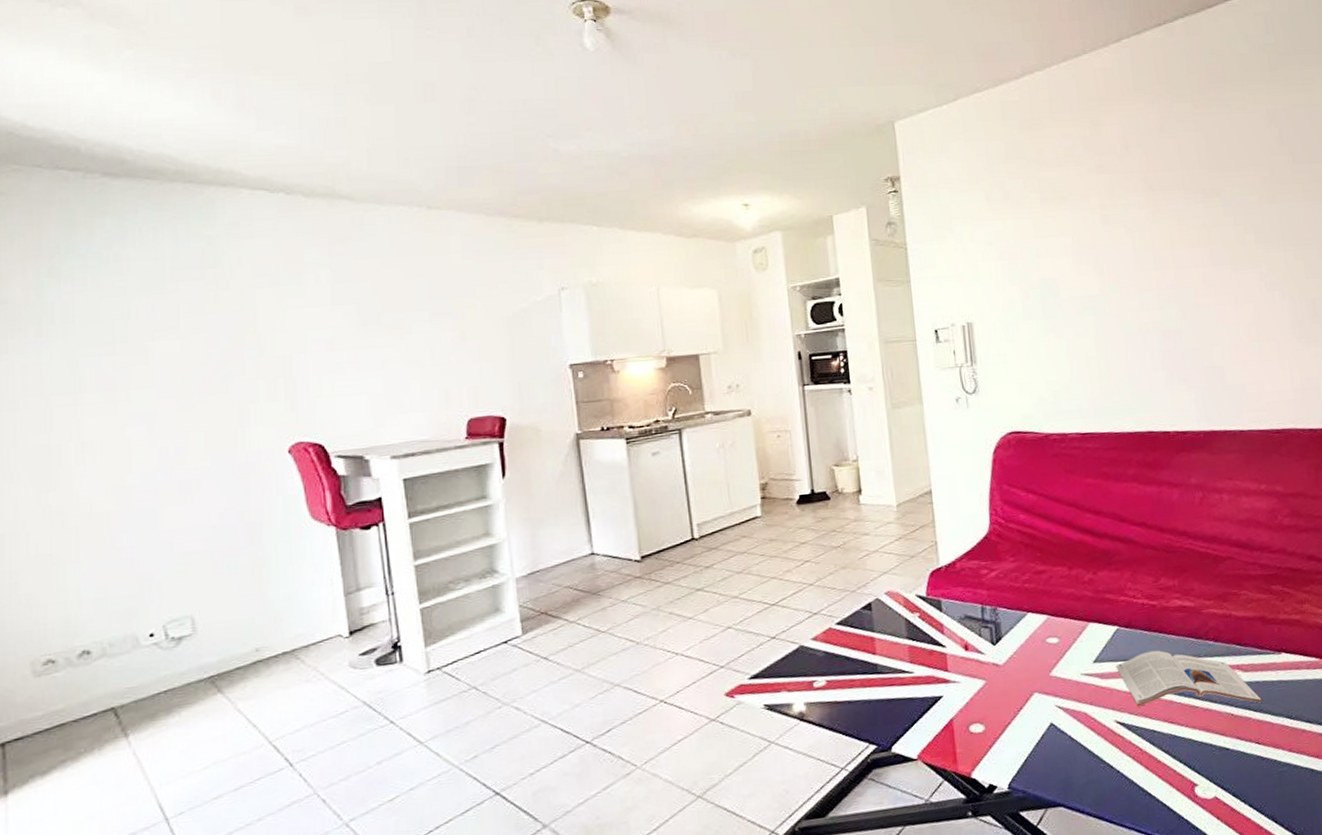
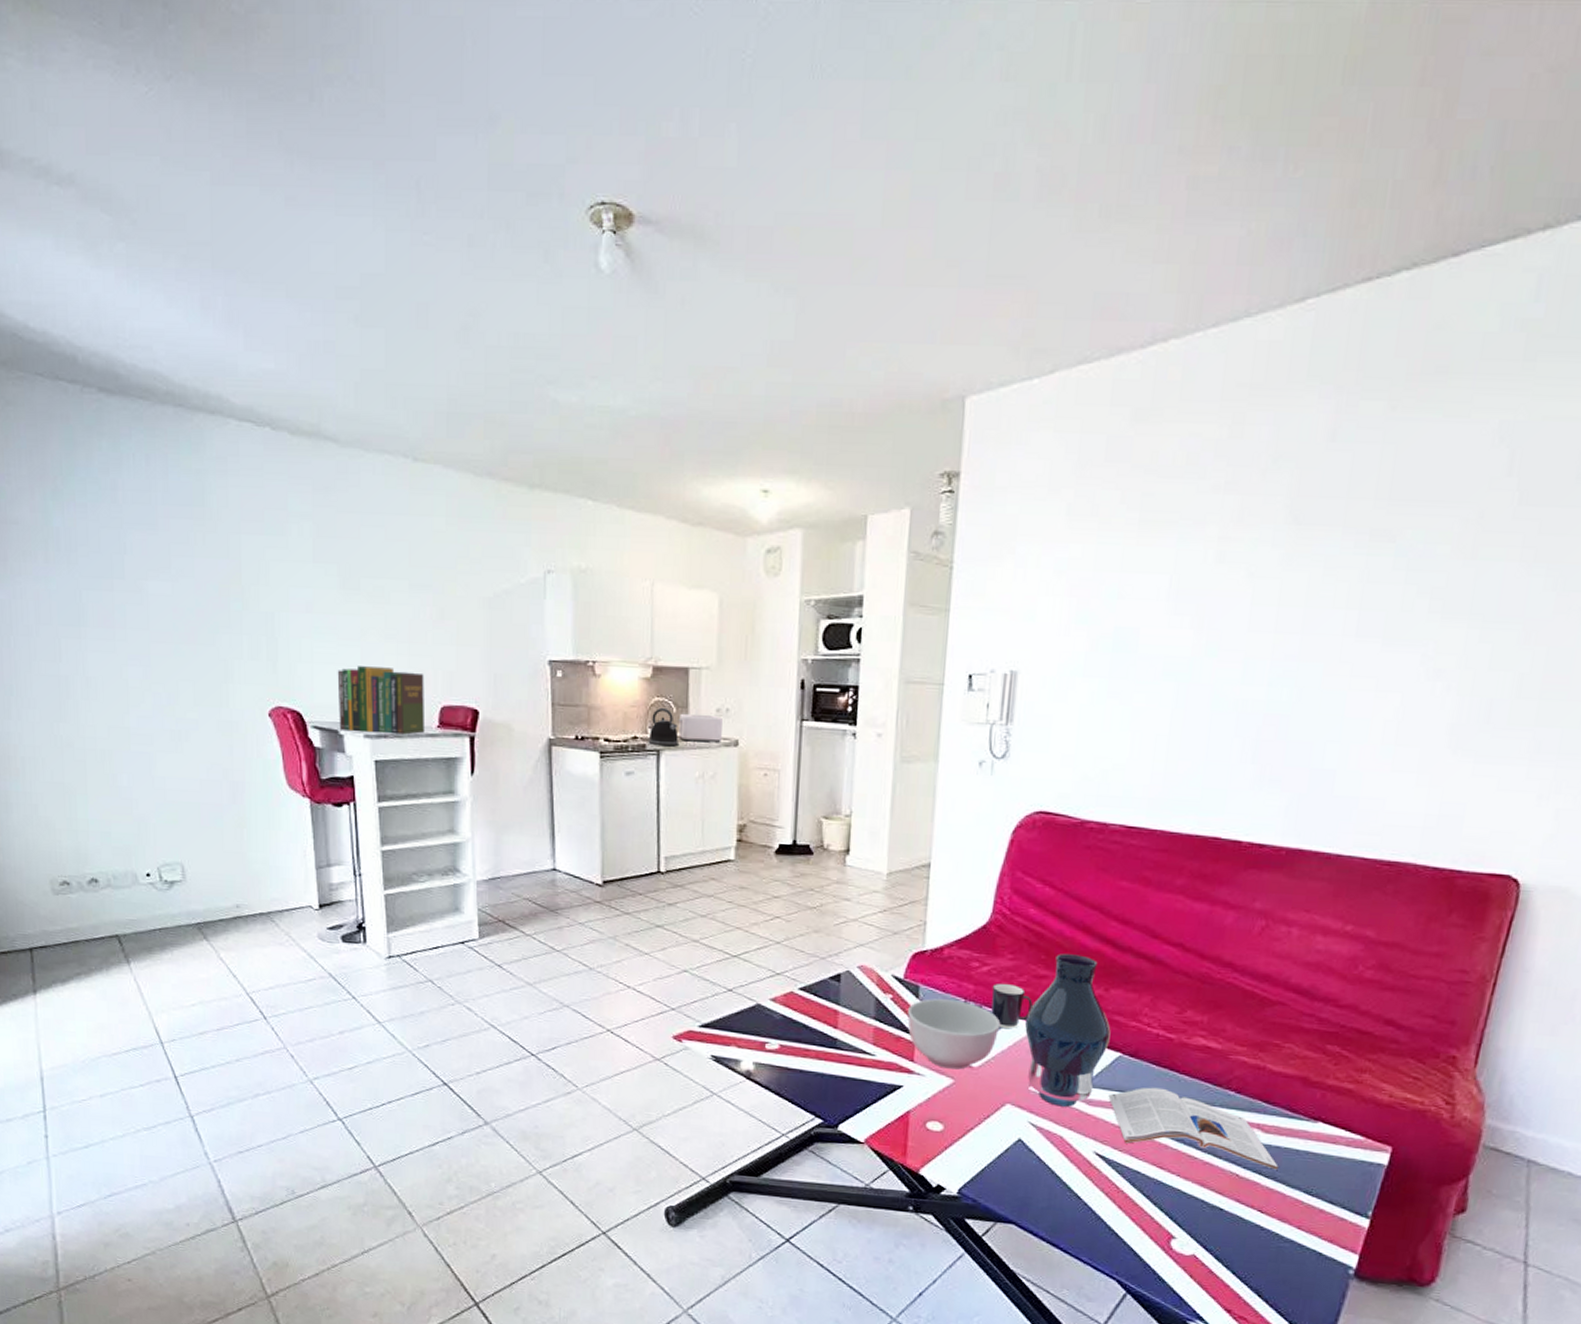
books: none [360,390,454,455] -> present [337,666,425,735]
kettle: none [669,391,697,426] -> present [648,707,679,747]
toaster: none [694,391,736,418] -> present [678,713,723,743]
bowl: none [935,606,1016,672] -> present [907,998,1001,1070]
mug: none [1002,583,1038,625] -> present [991,983,1033,1030]
vase: none [1035,547,1107,686] -> present [1025,953,1111,1107]

